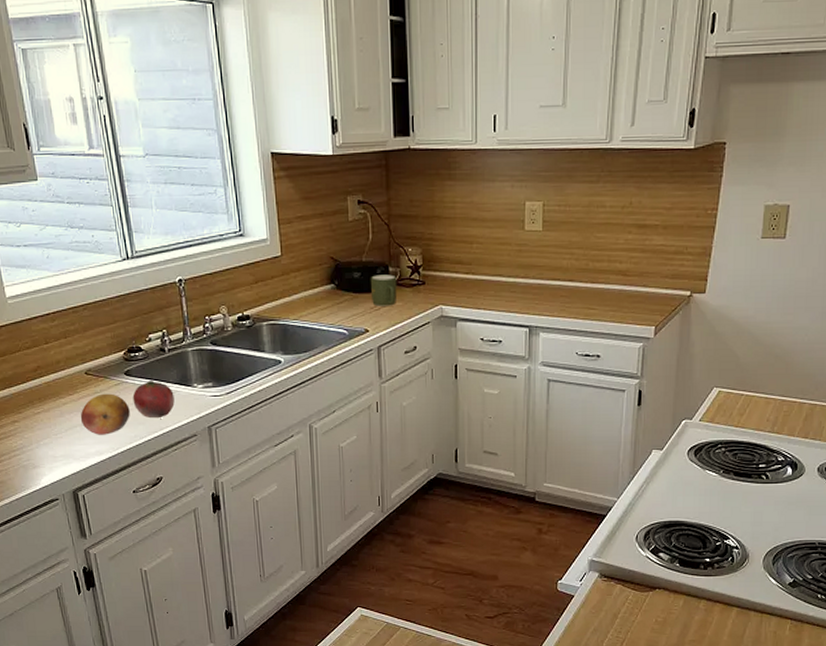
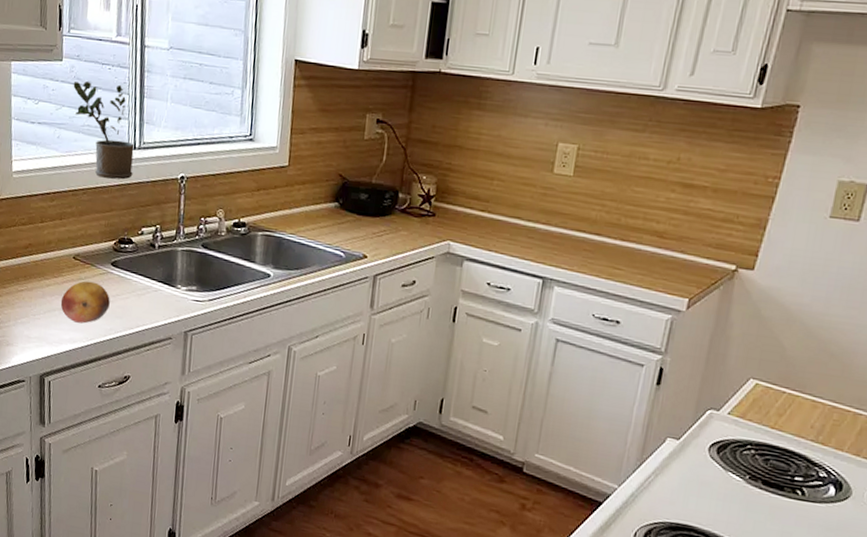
potted plant: none [53,197,130,292] -> present [73,81,134,180]
fruit: present [132,381,175,419] -> none [114,275,156,315]
mug: present [370,274,397,308] -> none [375,199,406,235]

